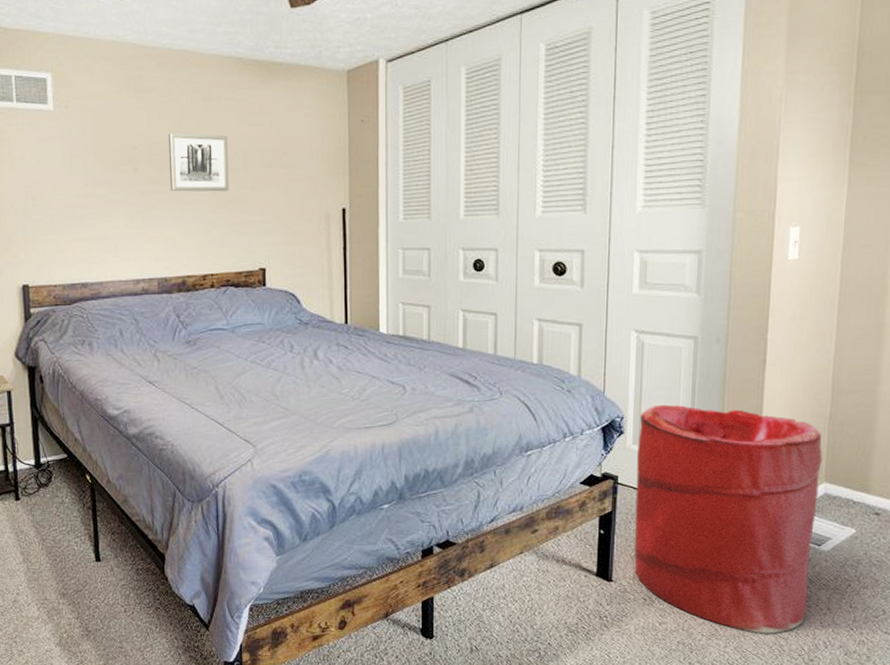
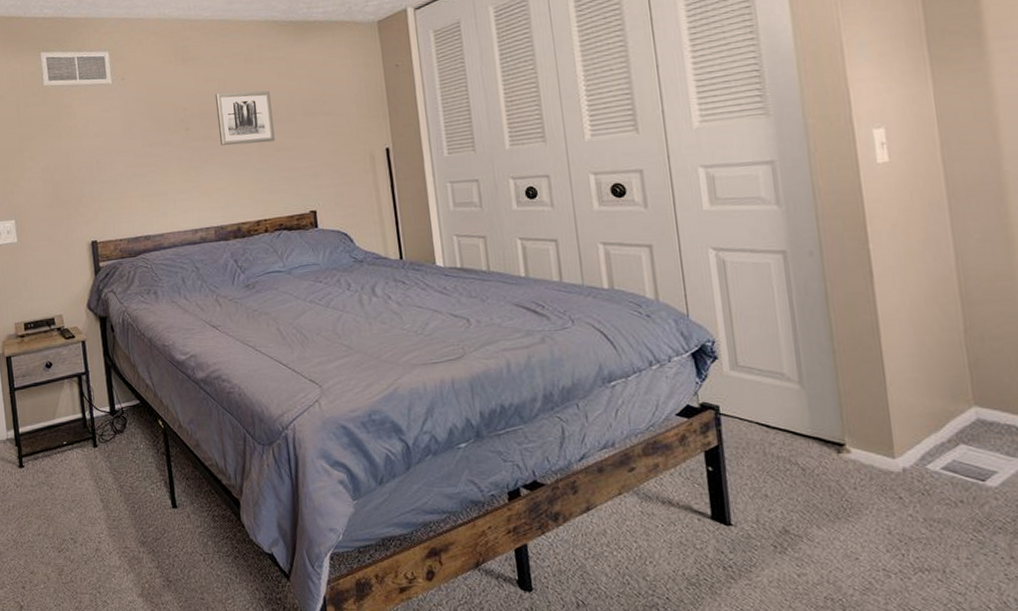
laundry hamper: present [634,404,823,633] -> none [734,325,983,587]

